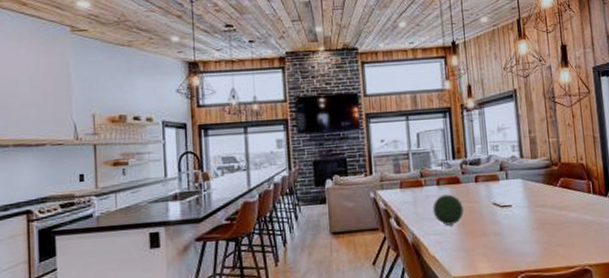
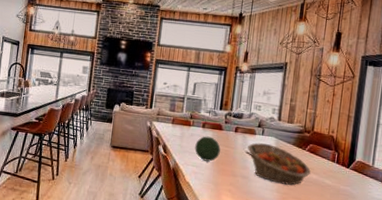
fruit basket: none [493,188,568,233] -> present [247,142,311,186]

